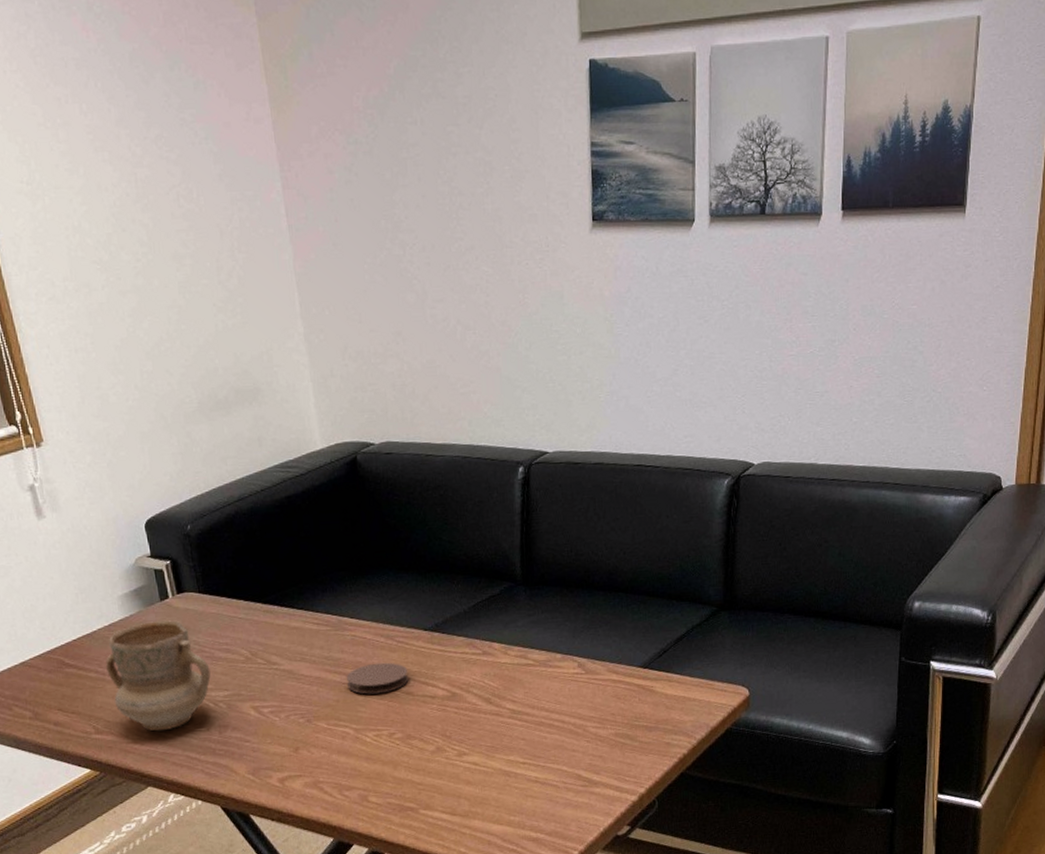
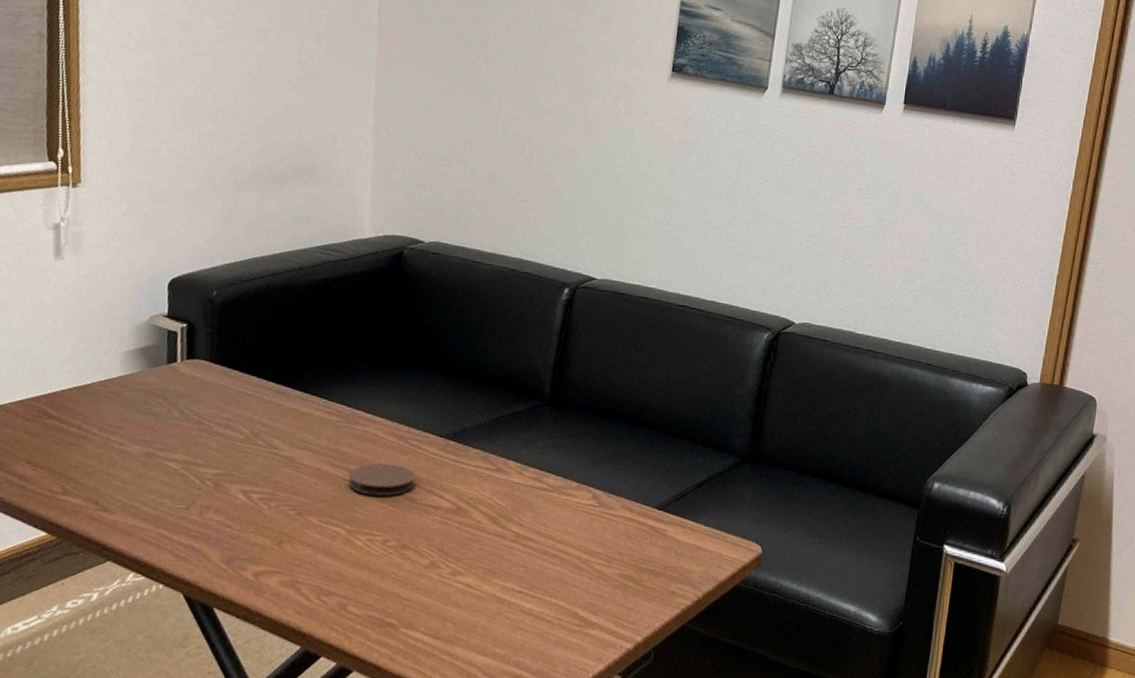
mug: present [105,620,211,732] -> none [90,383,205,502]

